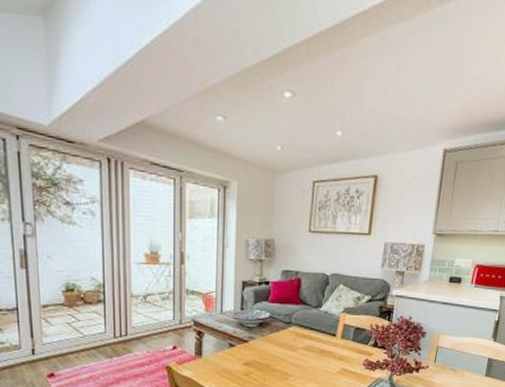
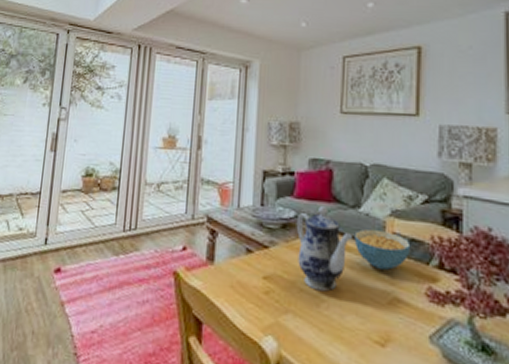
teapot: none [270,307,314,369] -> present [296,205,352,292]
cereal bowl: none [315,322,356,350] -> present [354,229,411,270]

